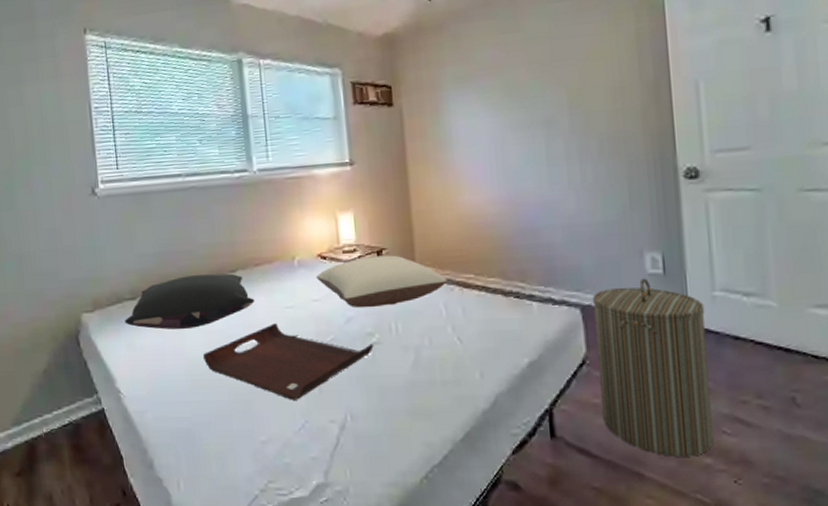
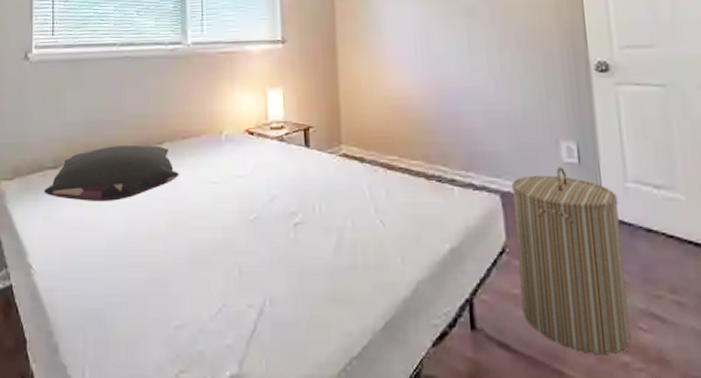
serving tray: present [203,323,374,400] -> none [122,199,296,282]
pillow: present [315,255,447,308] -> none [242,133,372,187]

